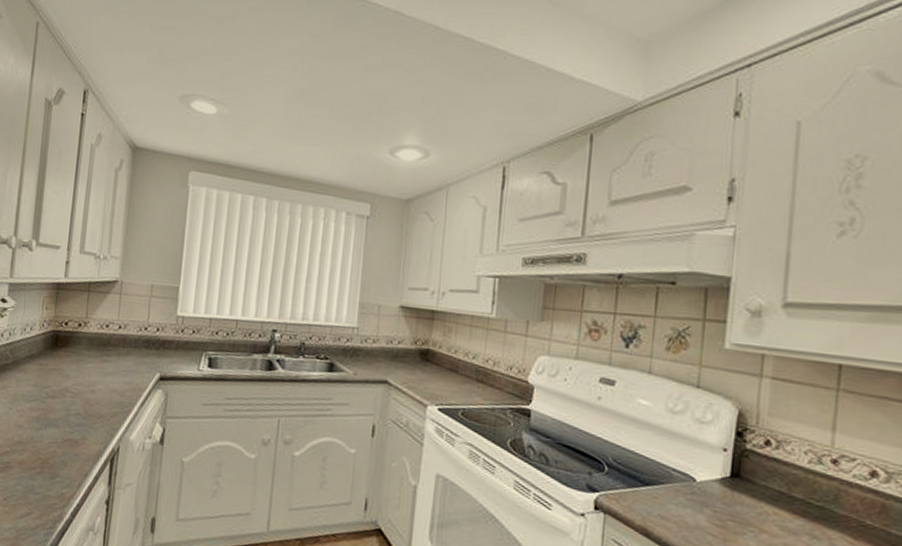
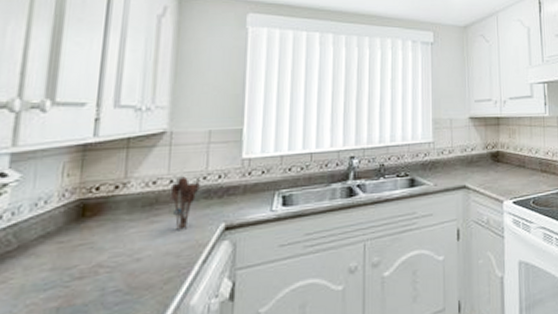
utensil holder: none [119,324,142,372] -> present [170,176,200,230]

